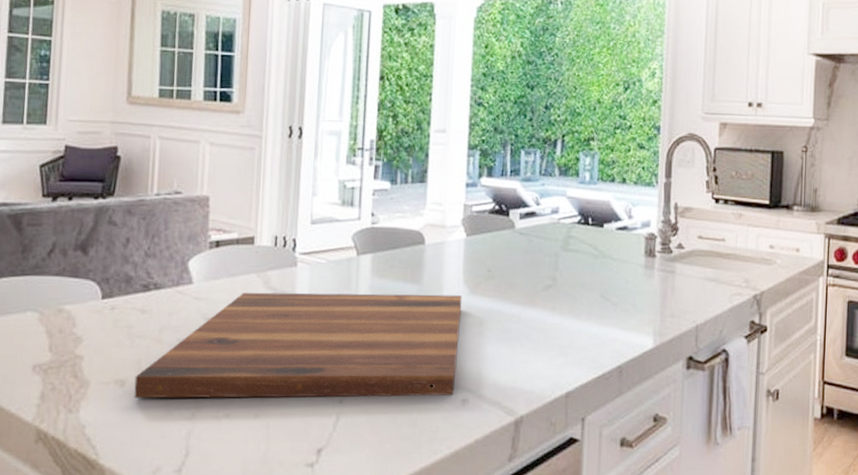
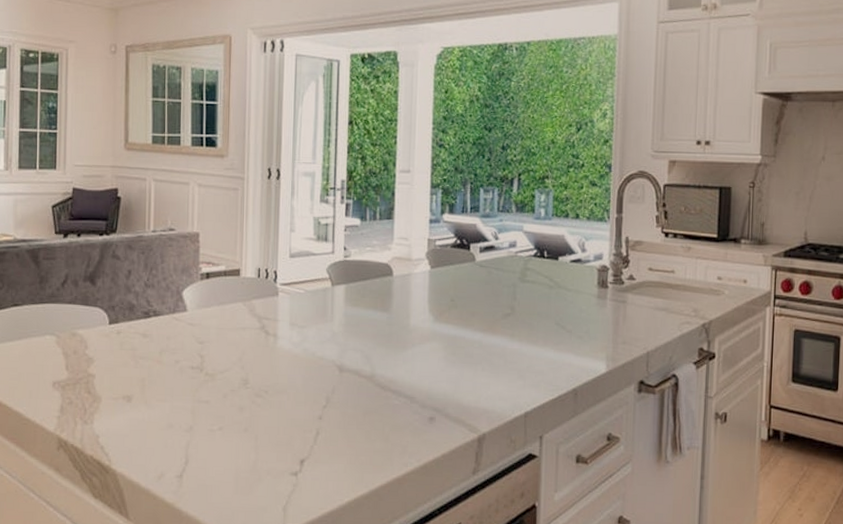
cutting board: present [134,292,462,399] -> none [139,319,428,414]

